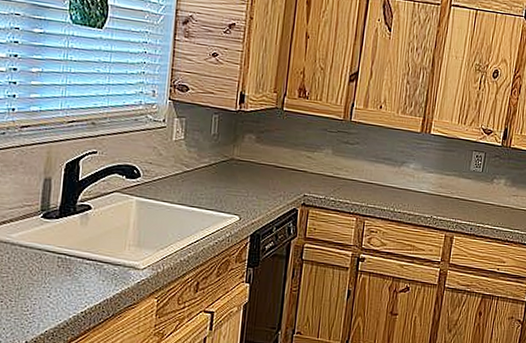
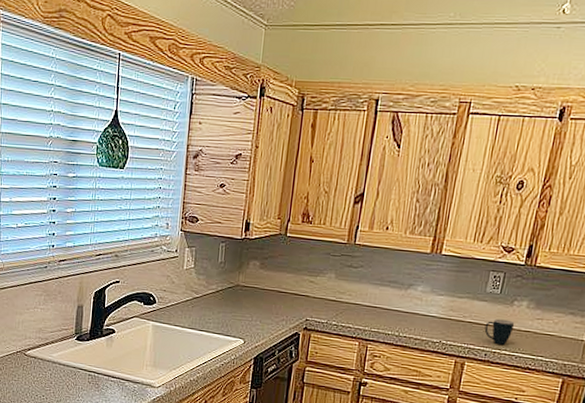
mug: none [469,195,495,220] -> present [484,319,515,346]

